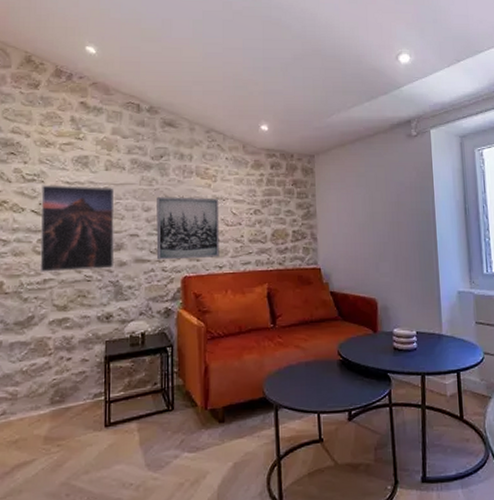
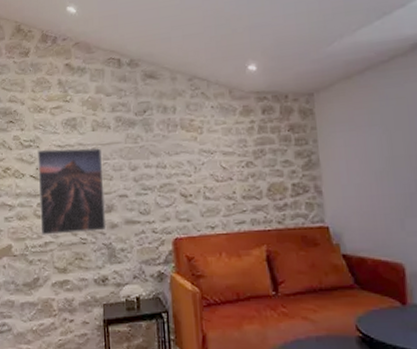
wall art: present [156,197,220,260] -> none [143,152,211,221]

